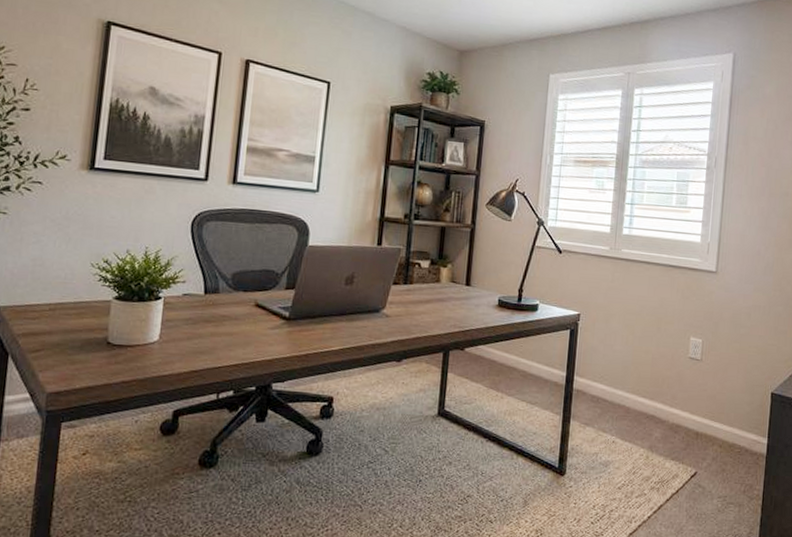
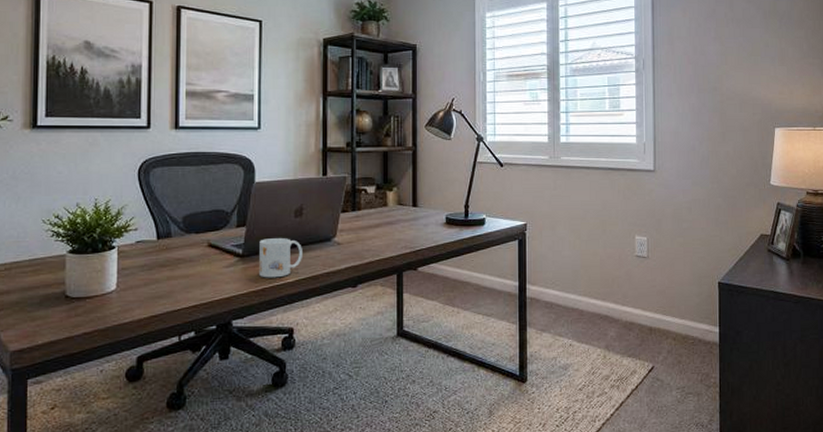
mug: none [304,303,350,345] -> present [259,238,302,278]

